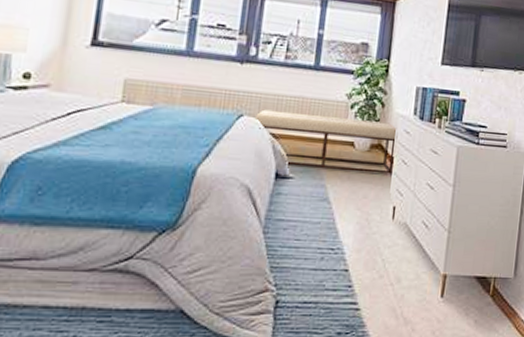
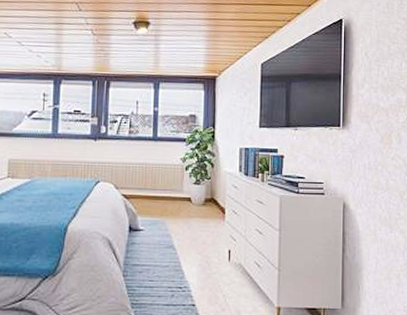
bench: present [254,109,398,174] -> none [108,176,227,223]

